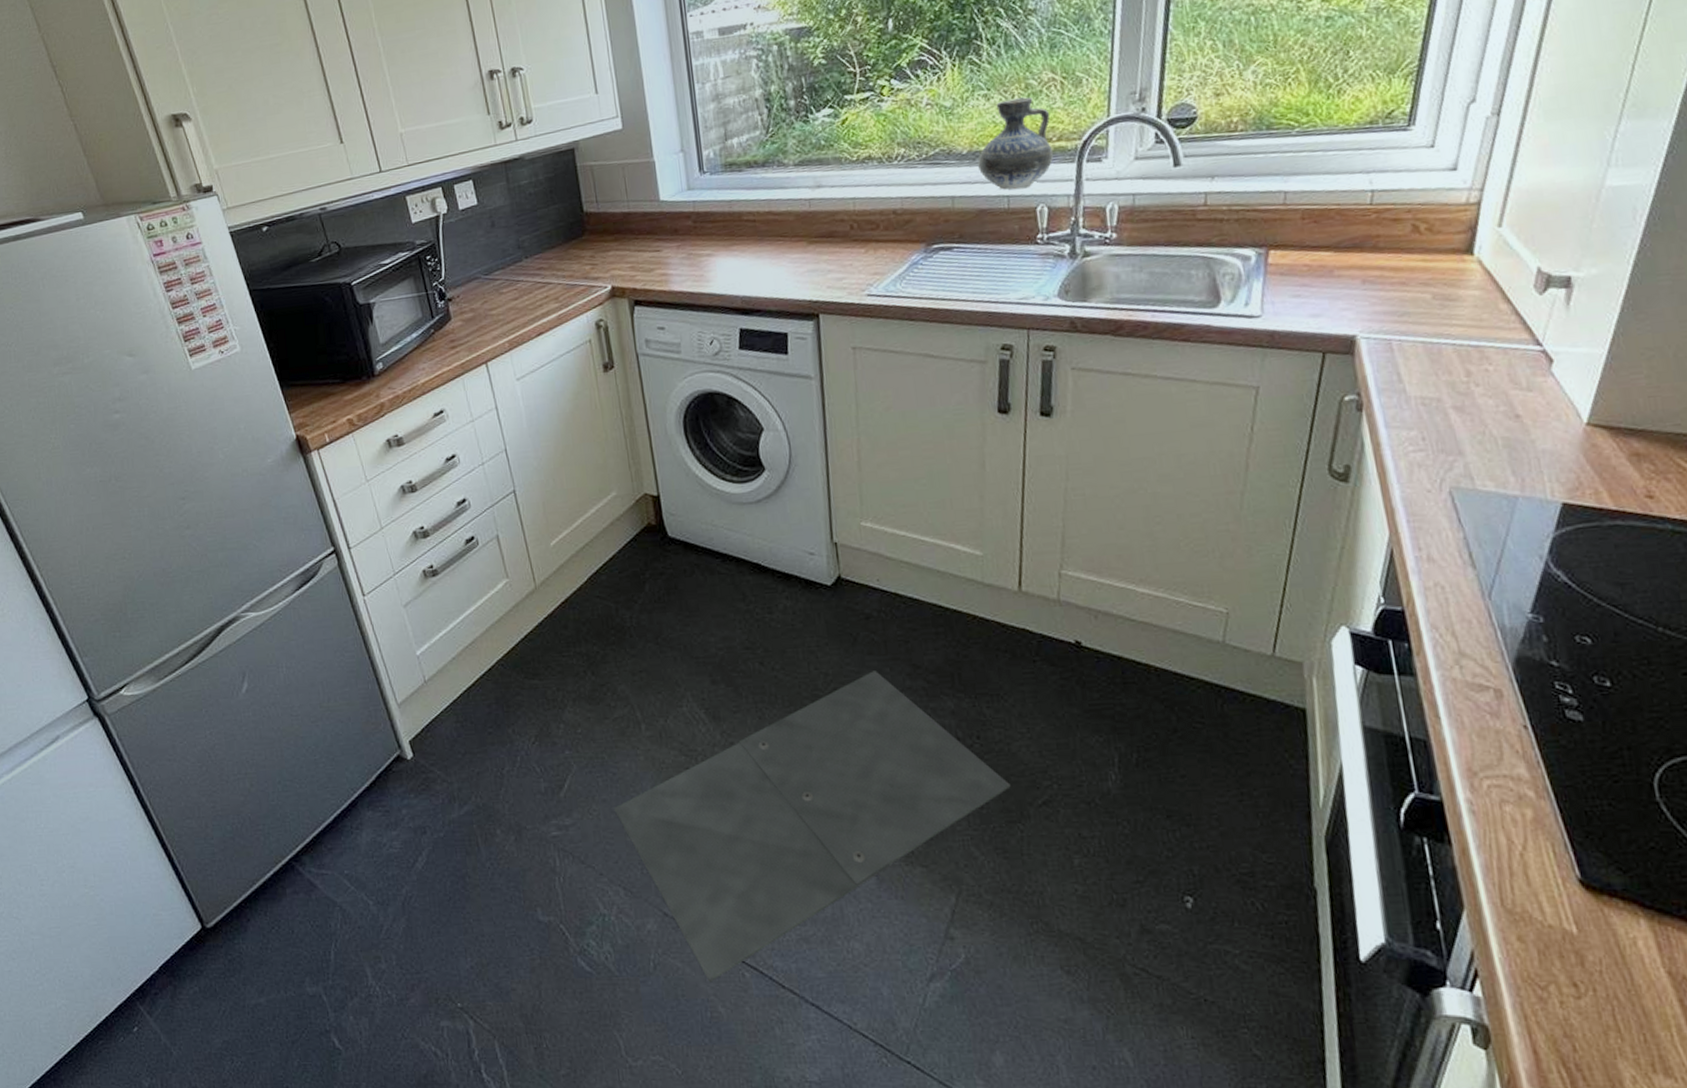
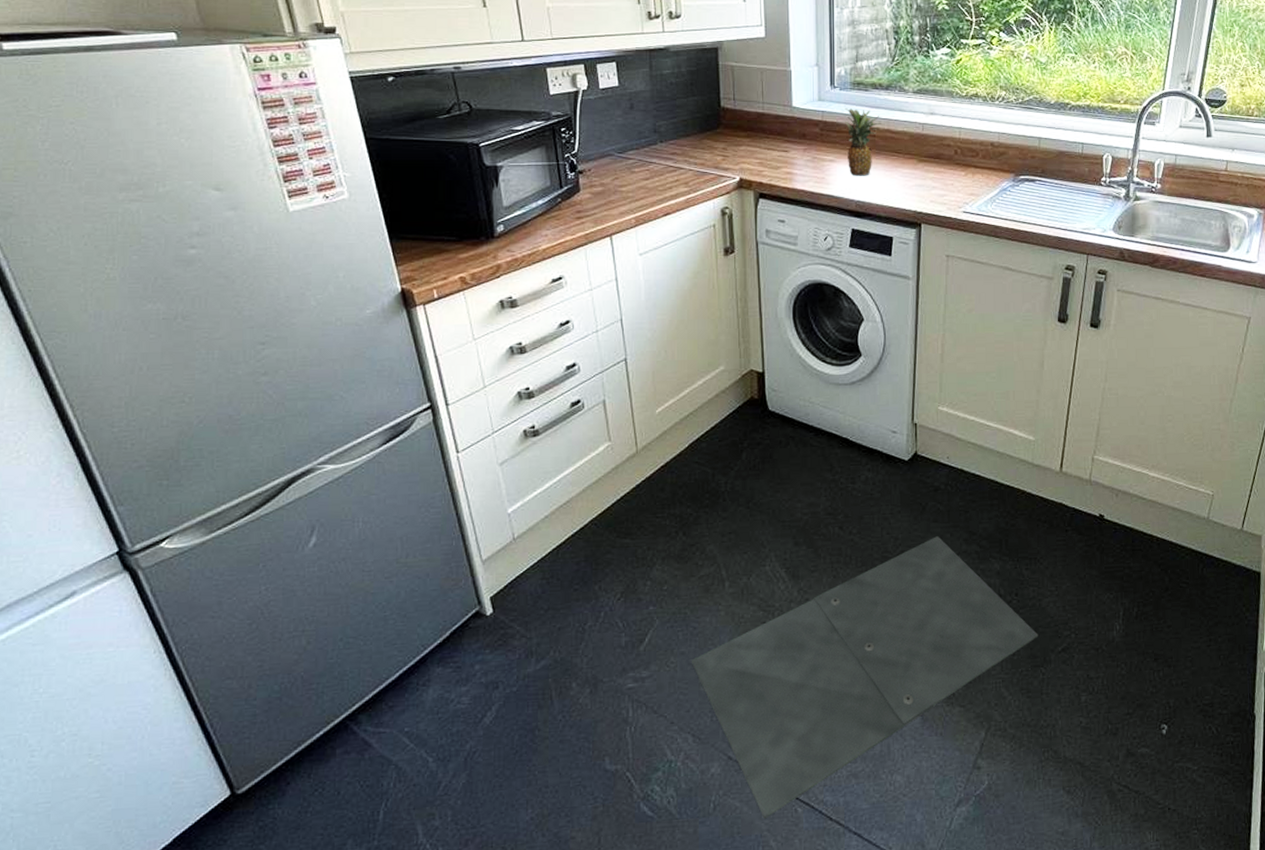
fruit: none [718,192,761,269] -> present [845,108,881,176]
ceramic jug: present [977,97,1053,190] -> none [1062,64,1121,139]

